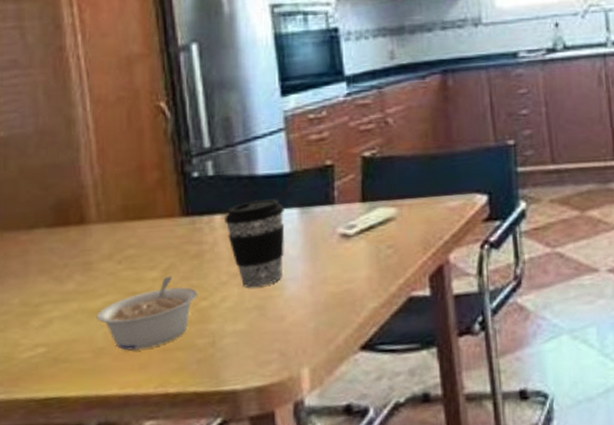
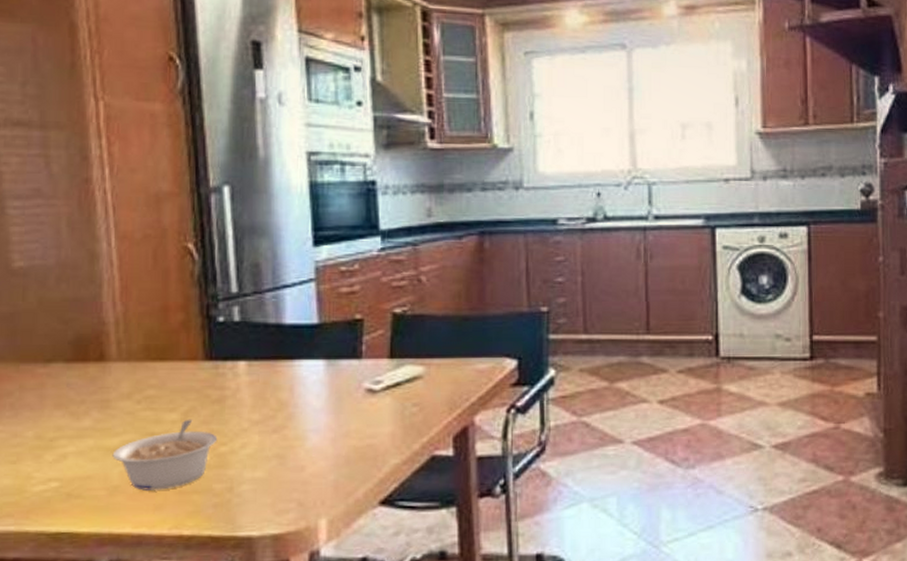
coffee cup: present [225,199,285,288] -> none [249,349,310,437]

